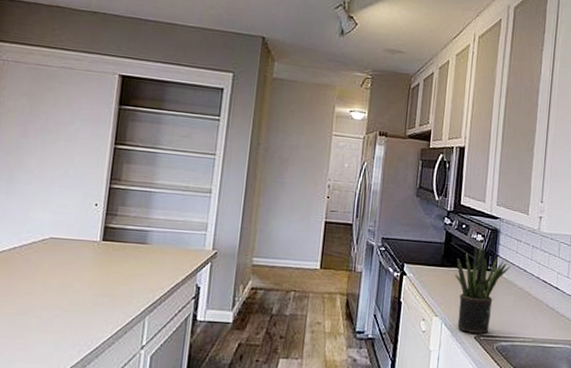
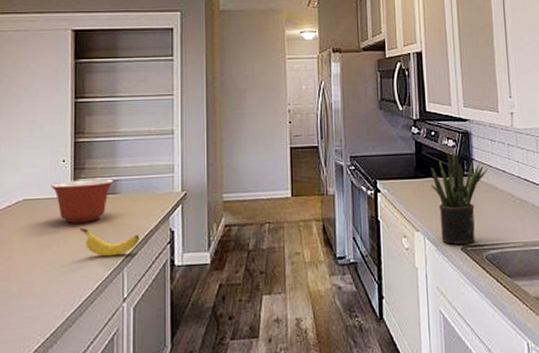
mixing bowl: none [80,225,145,268] -> present [51,179,114,223]
banana: none [106,273,164,304] -> present [80,228,139,257]

